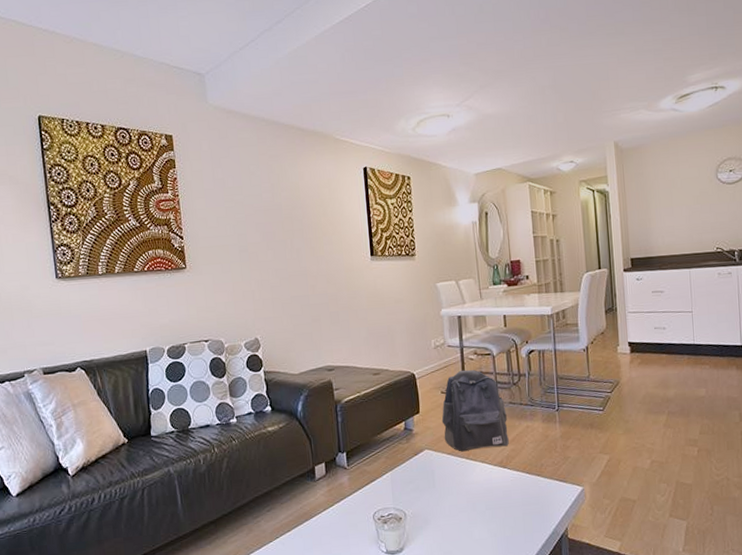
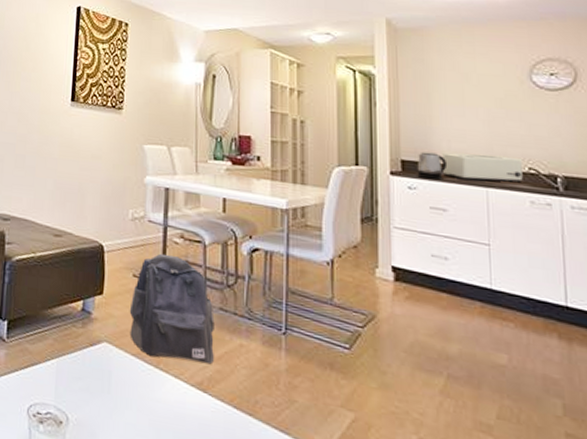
kettle: none [642,248,663,270] -> present [417,152,448,180]
toaster: none [659,241,713,266] -> present [442,153,524,183]

